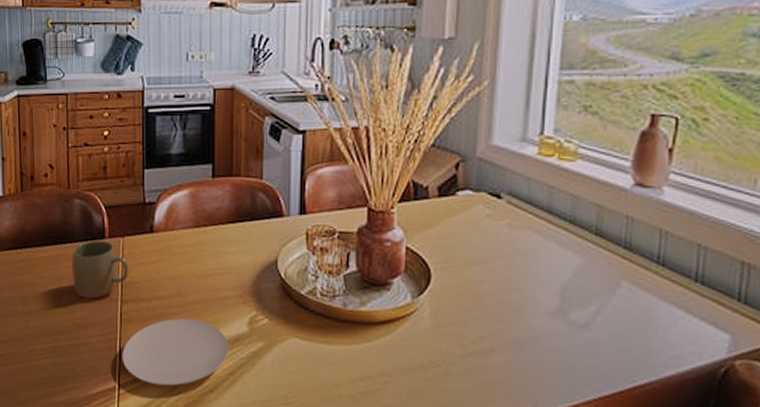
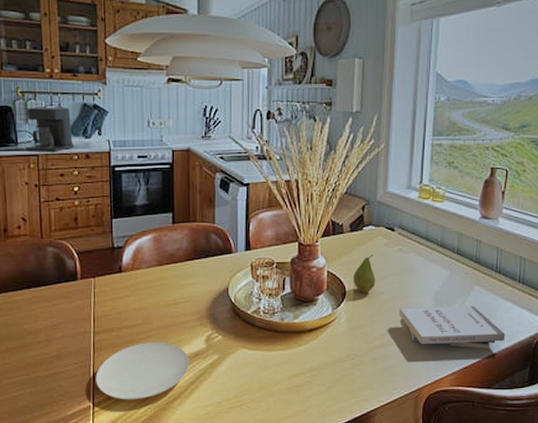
coffee maker: none [54,39,105,92] -> present [25,107,74,153]
mug: present [71,240,129,299] -> none [46,282,100,333]
fruit: none [440,228,473,279] -> present [352,254,376,293]
books: none [507,303,673,374] -> present [399,306,506,349]

